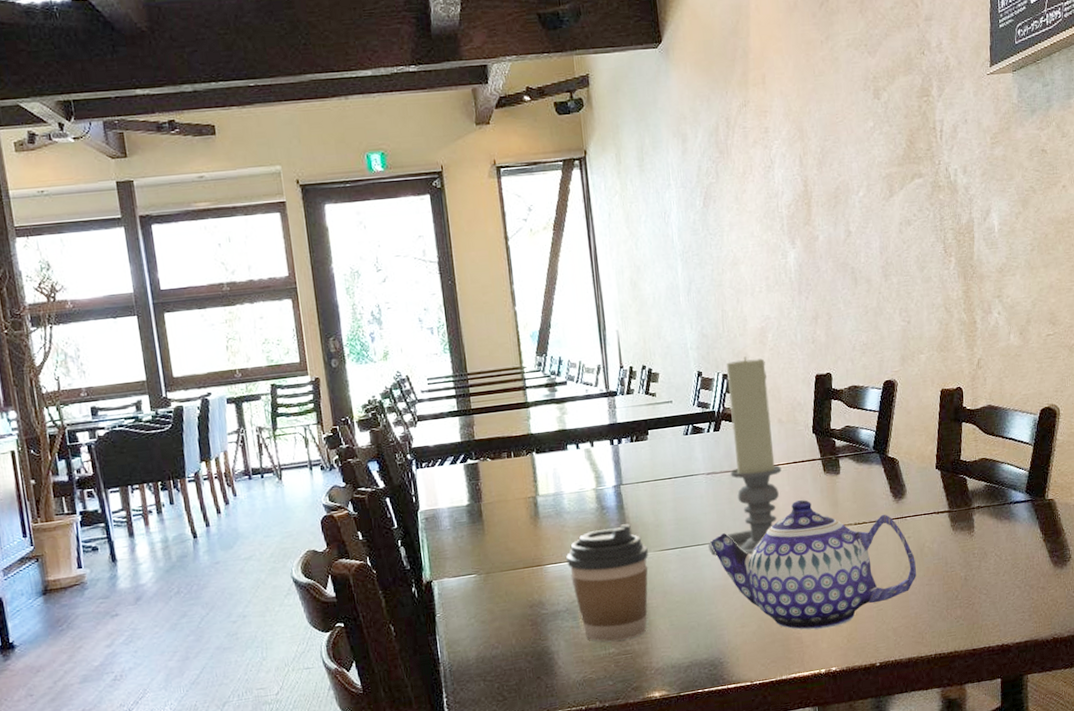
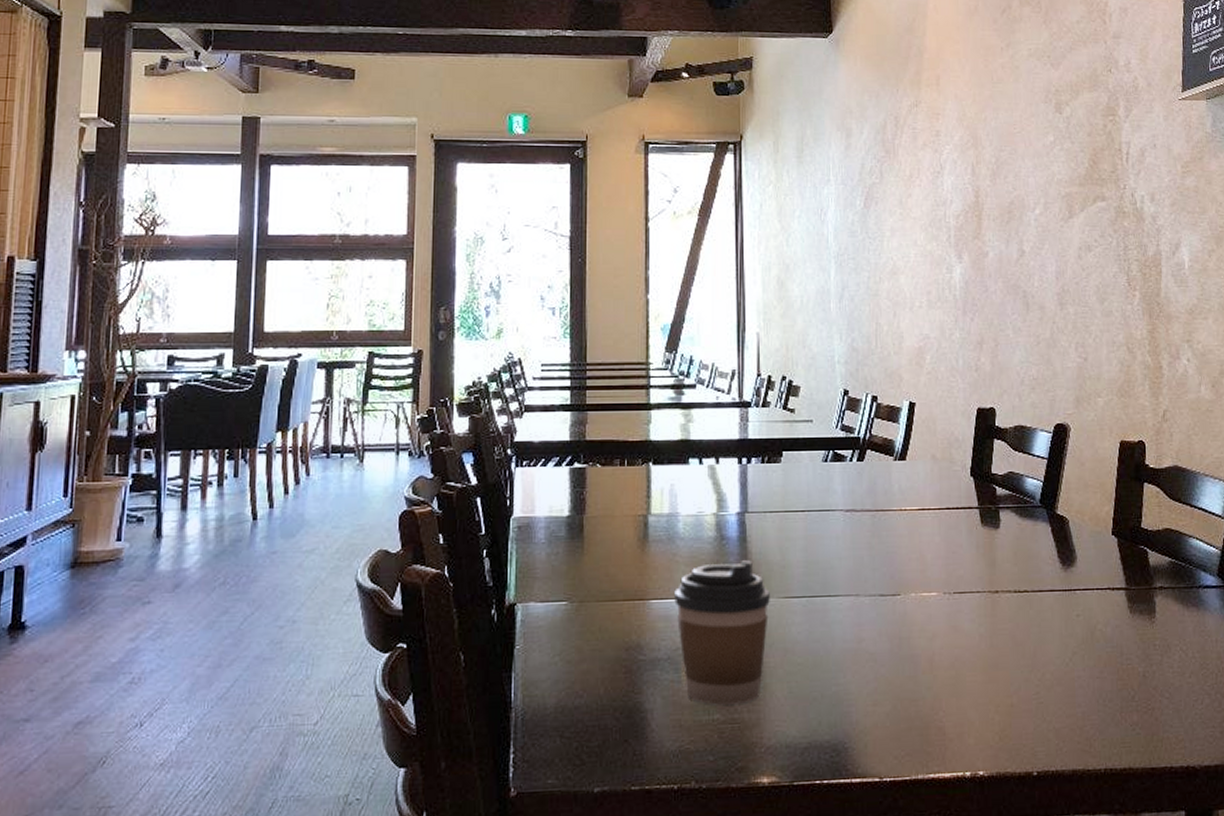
candle holder: present [708,356,782,557] -> none [841,378,932,616]
teapot: present [710,500,916,630] -> none [844,555,1085,720]

